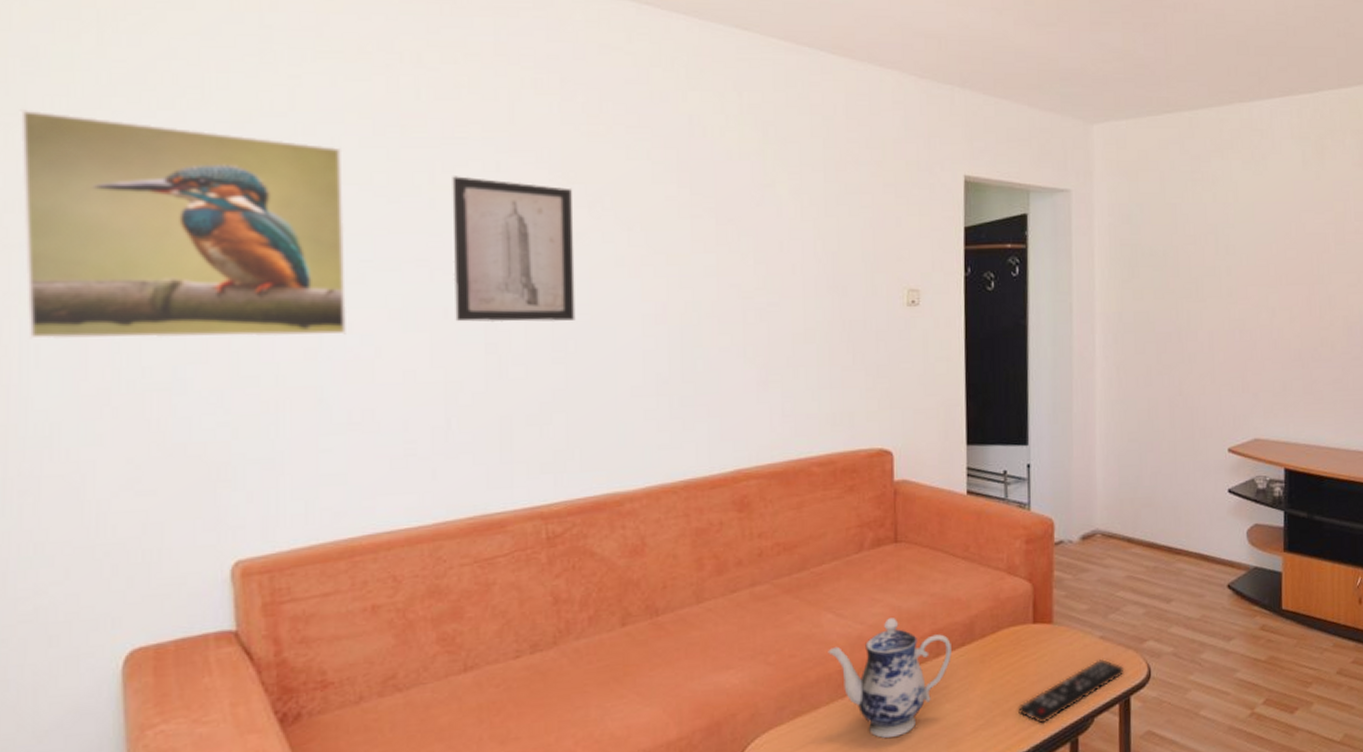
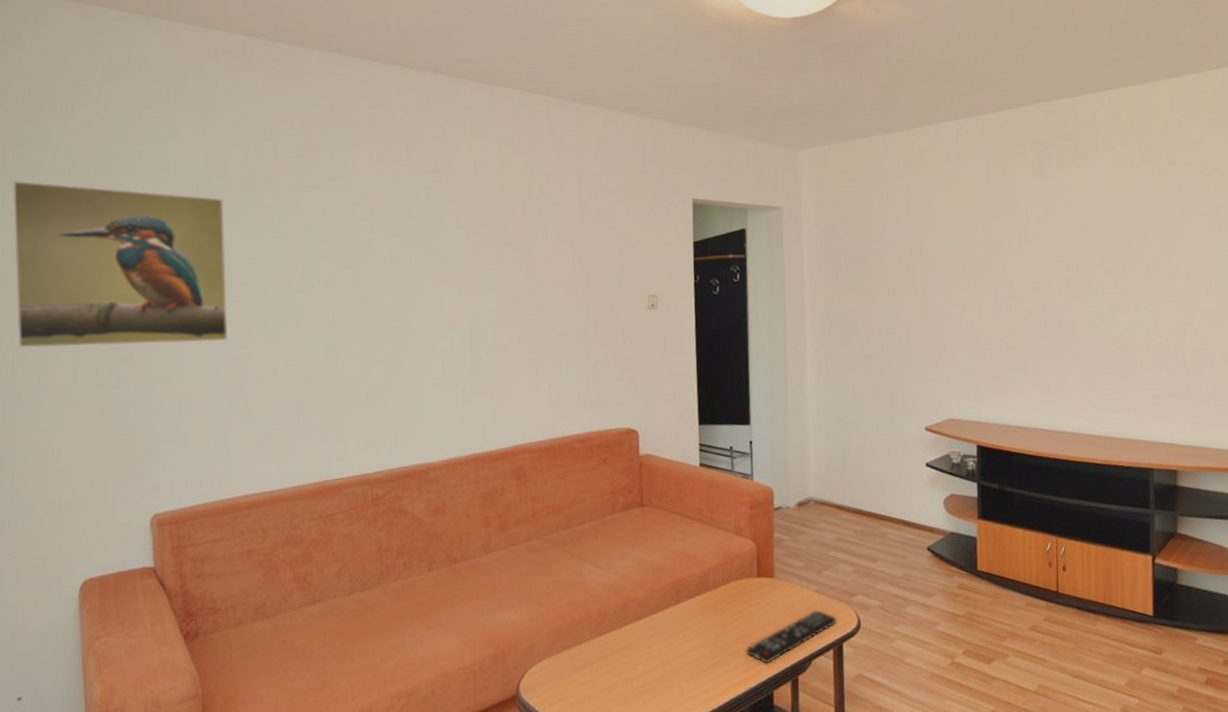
wall art: present [452,176,576,323] -> none [301,216,391,330]
teapot: present [828,618,952,738] -> none [588,570,689,670]

